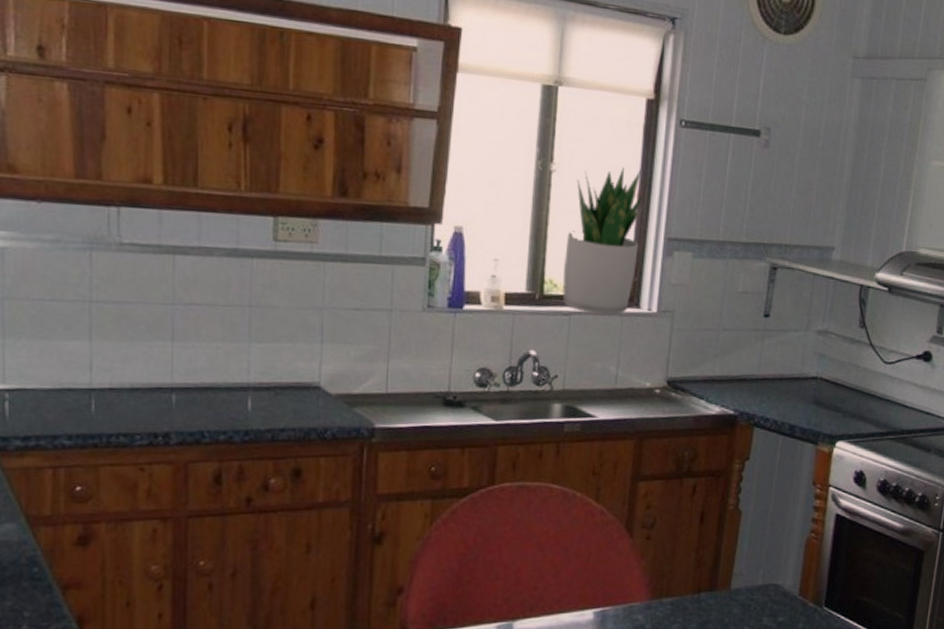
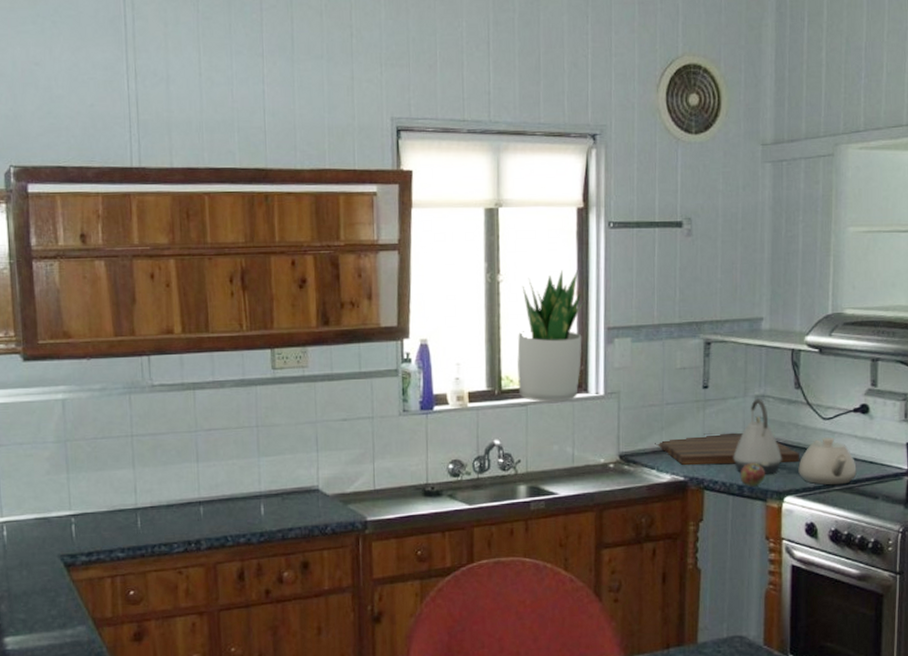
cutting board: none [707,366,857,405] -> present [655,433,799,465]
kettle: none [788,332,838,416] -> present [733,397,782,474]
fruit: none [792,401,820,429] -> present [740,462,766,487]
teapot: none [853,381,913,434] -> present [798,436,857,485]

